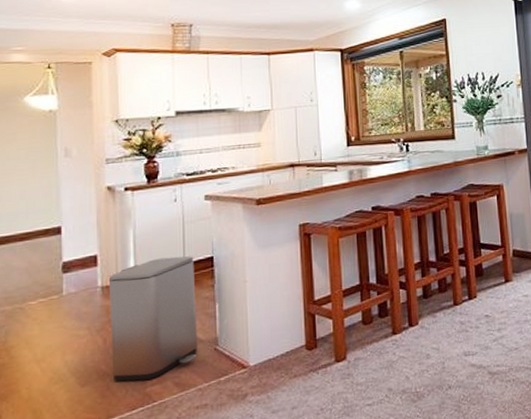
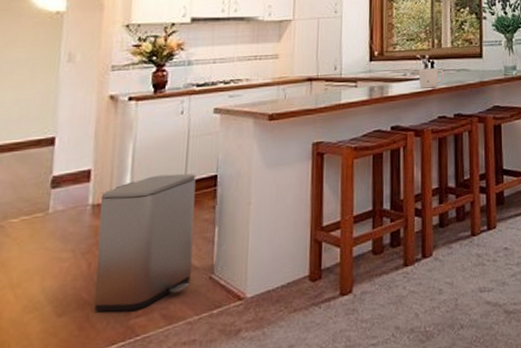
mug: none [394,150,420,171] -> present [418,68,445,89]

